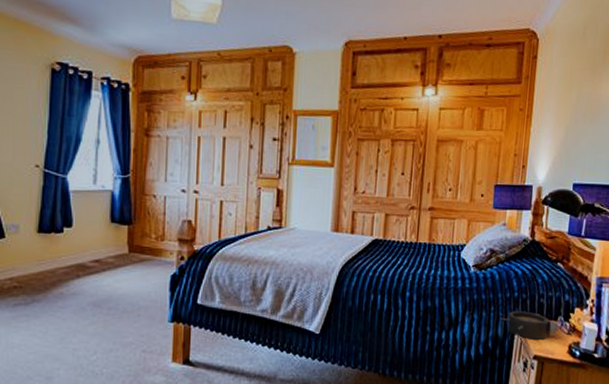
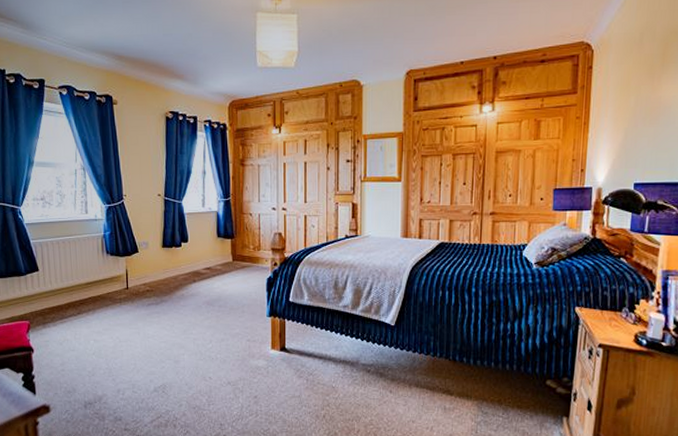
alarm clock: present [500,311,560,339] -> none [563,303,625,329]

